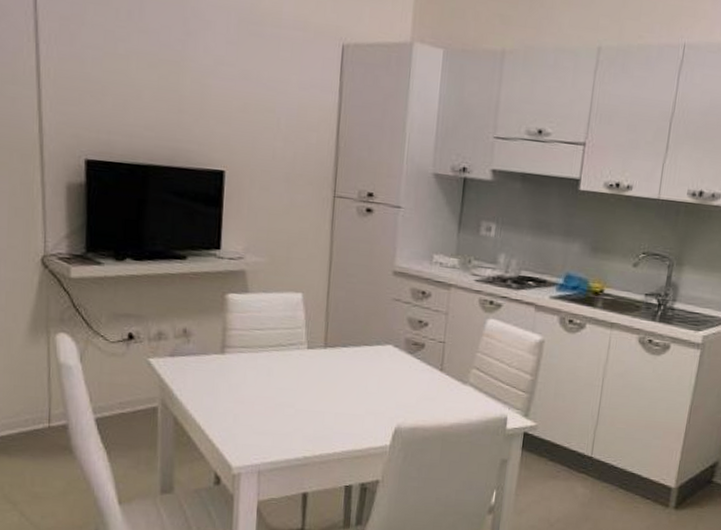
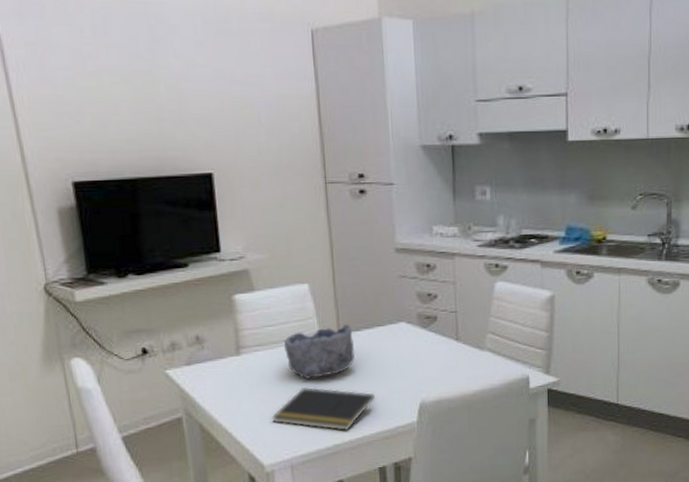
notepad: none [245,394,352,445] -> present [271,386,376,431]
bowl: none [269,339,339,388] -> present [283,324,356,379]

